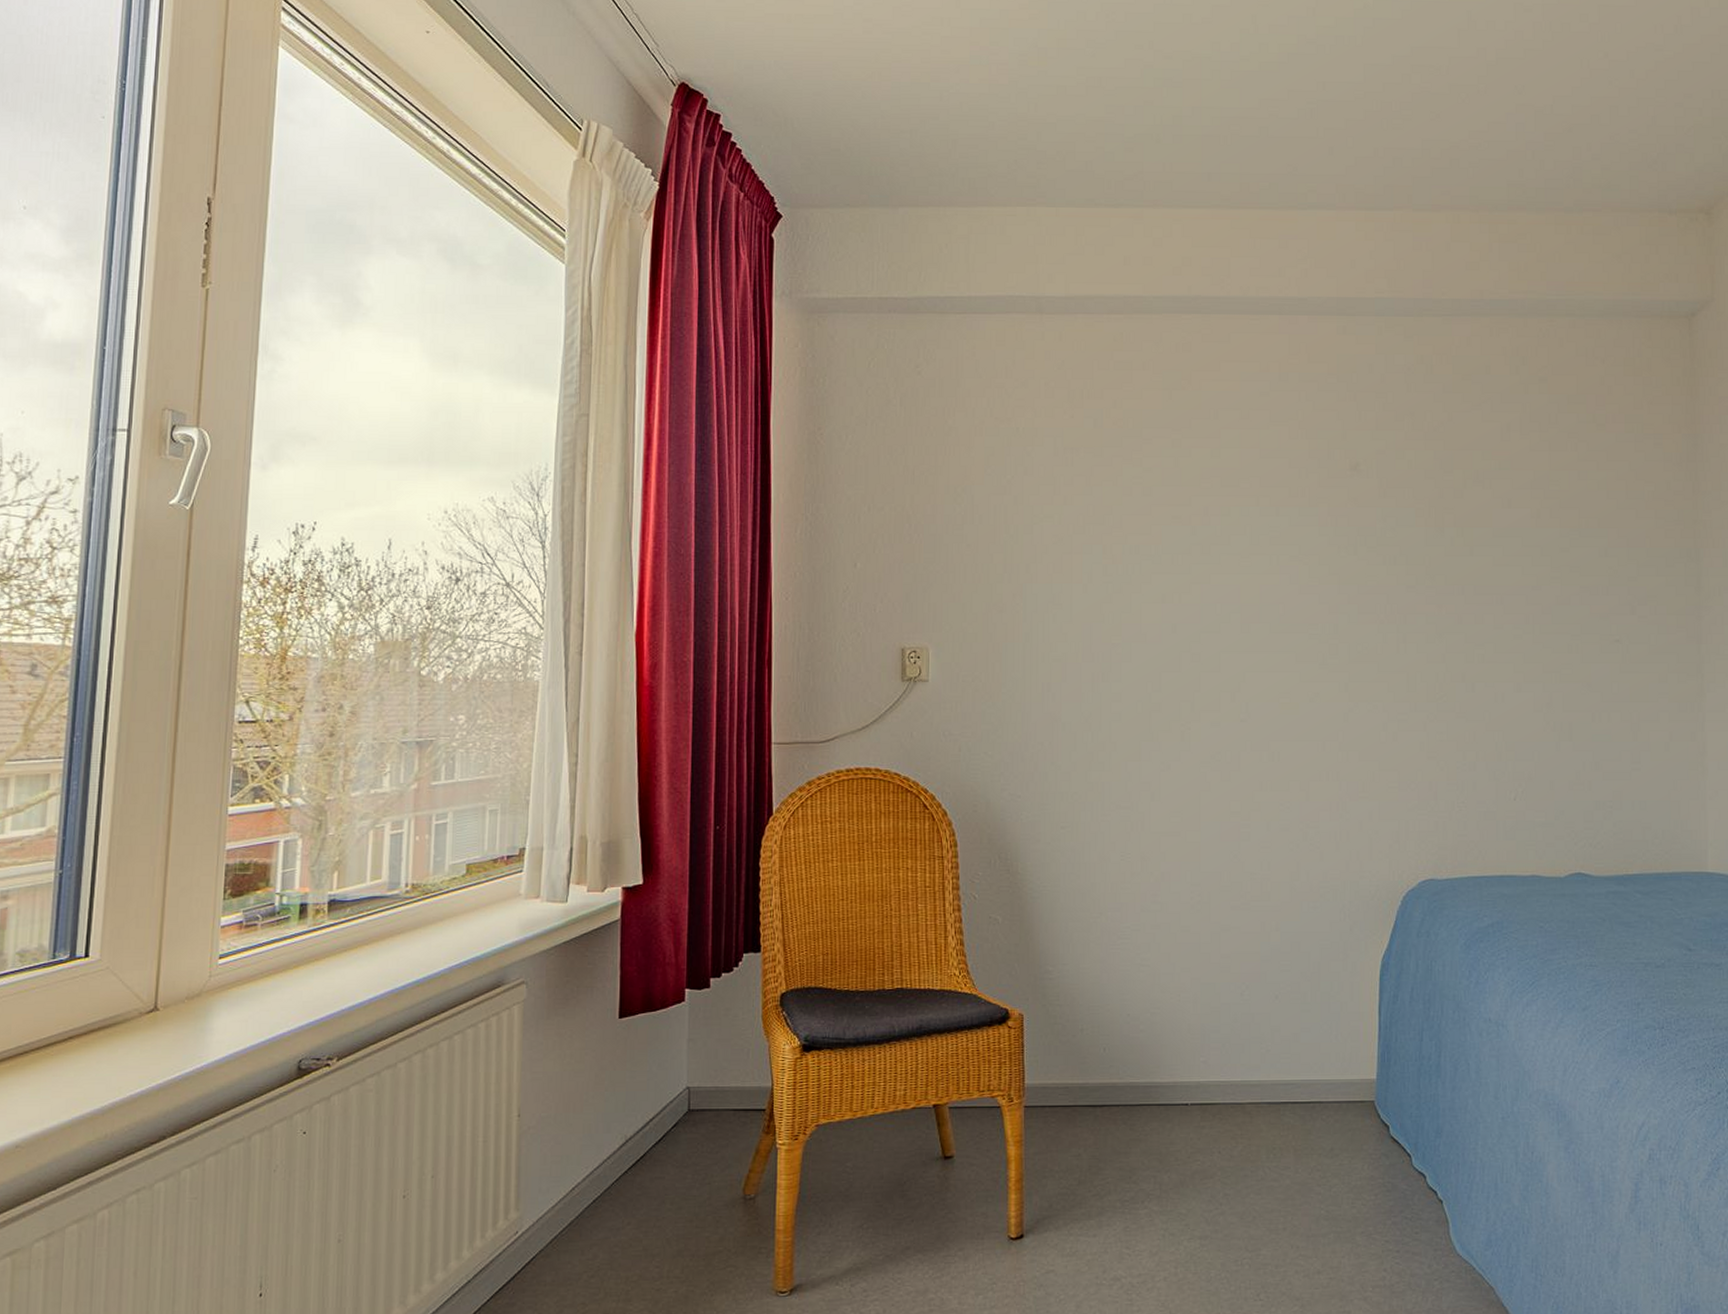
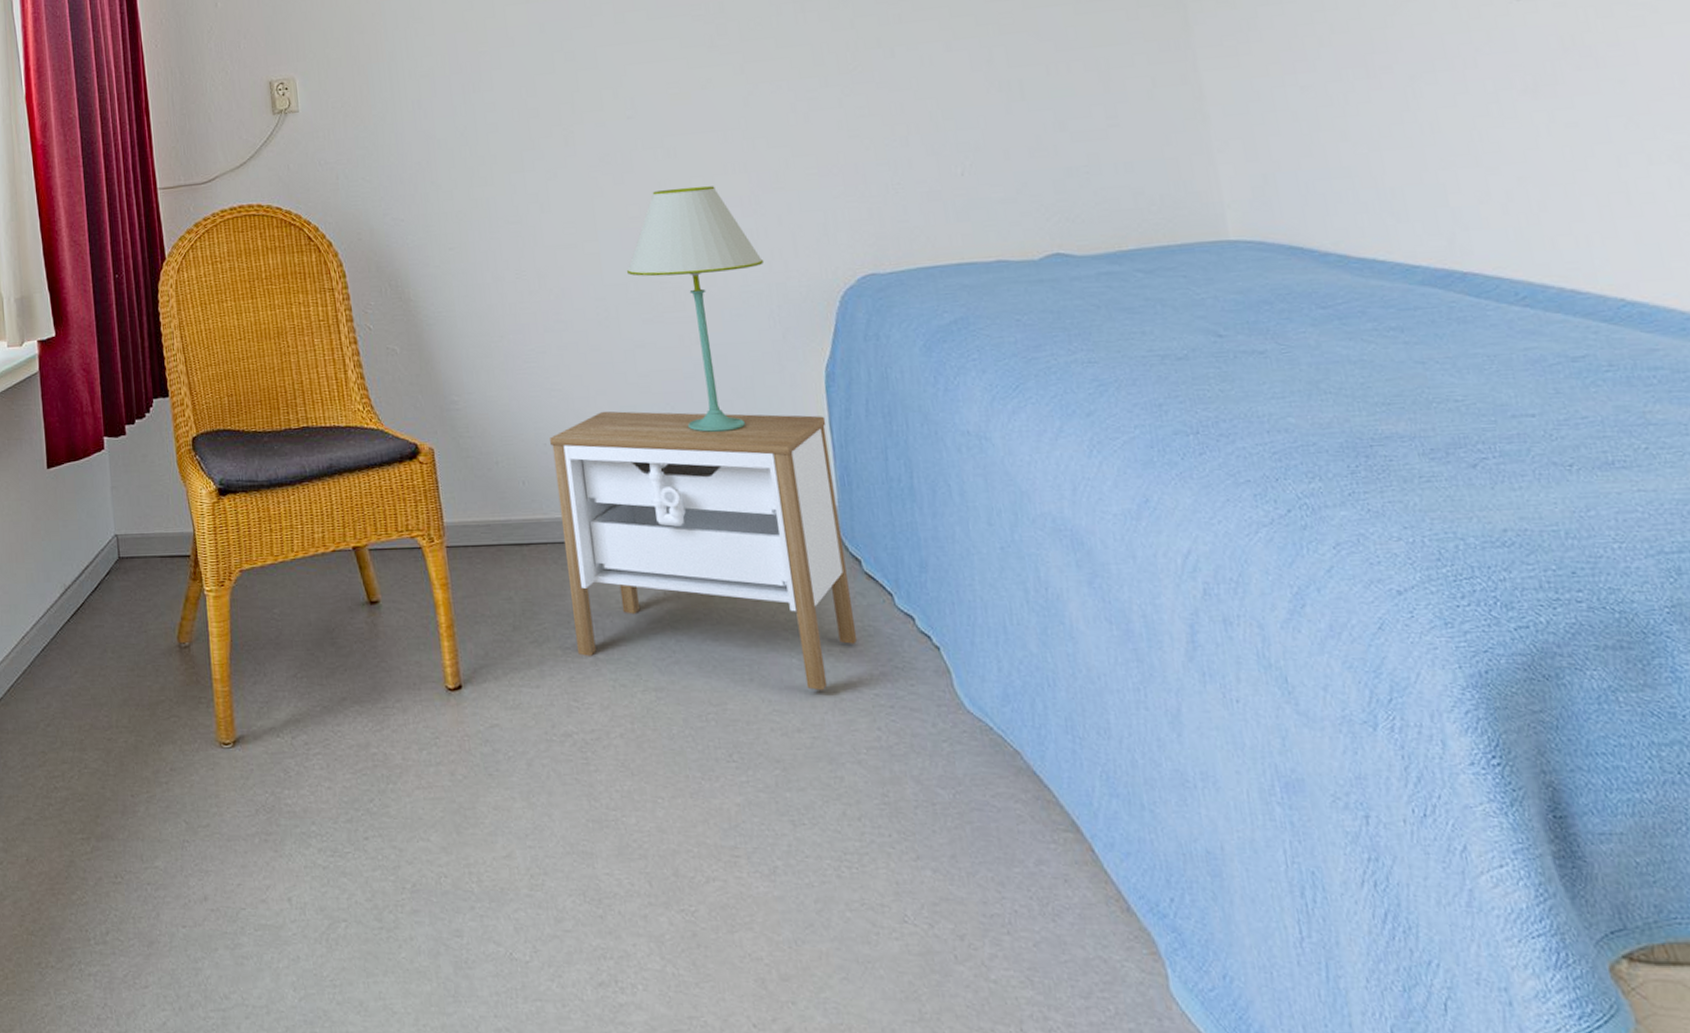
nightstand: none [1134,987,1378,1237] -> present [550,411,858,690]
table lamp: none [1223,789,1343,1010] -> present [627,186,765,432]

